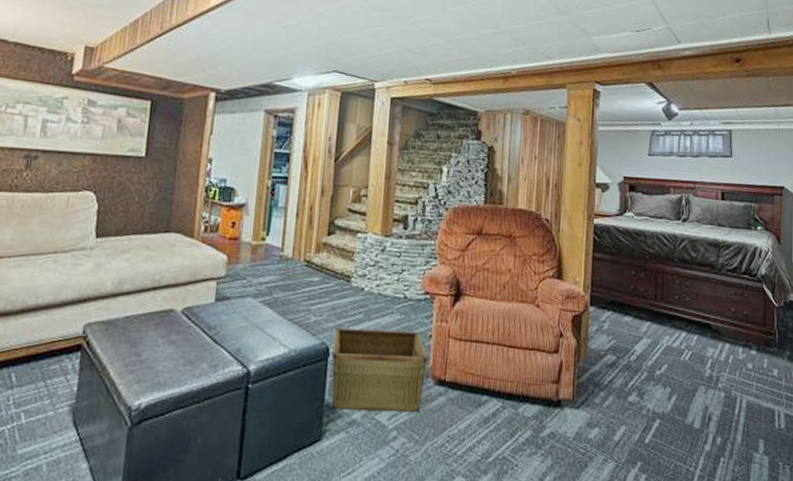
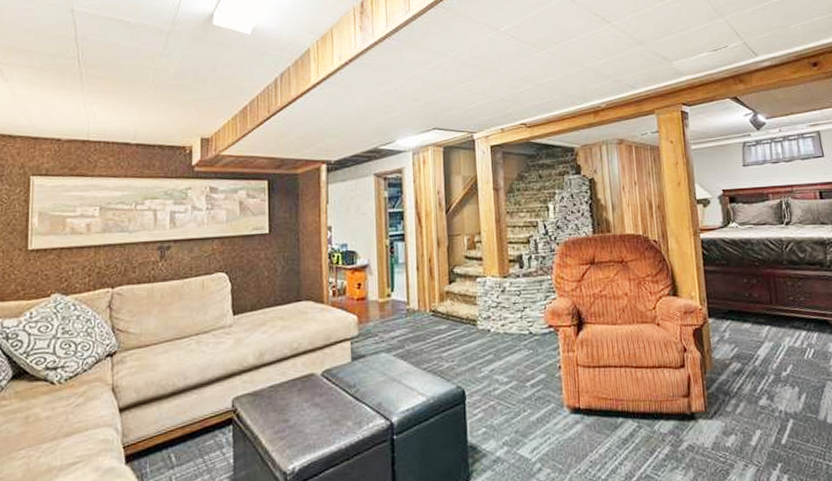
hamper: present [332,328,428,412] -> none [468,364,560,449]

